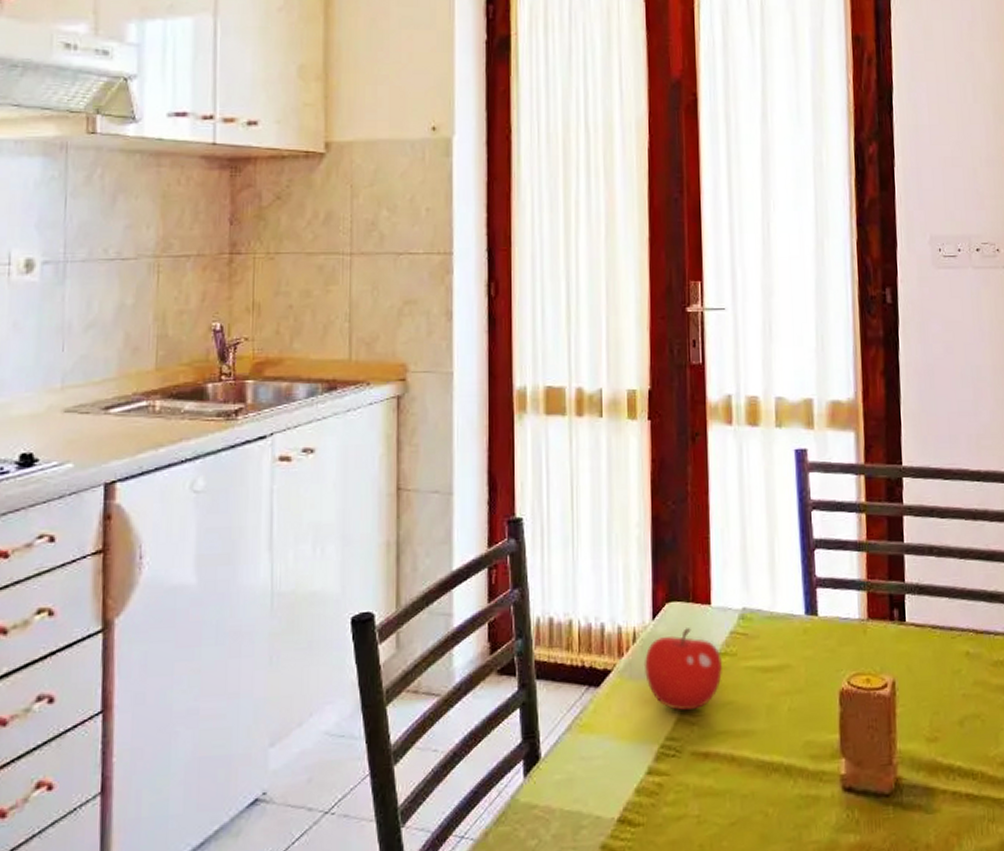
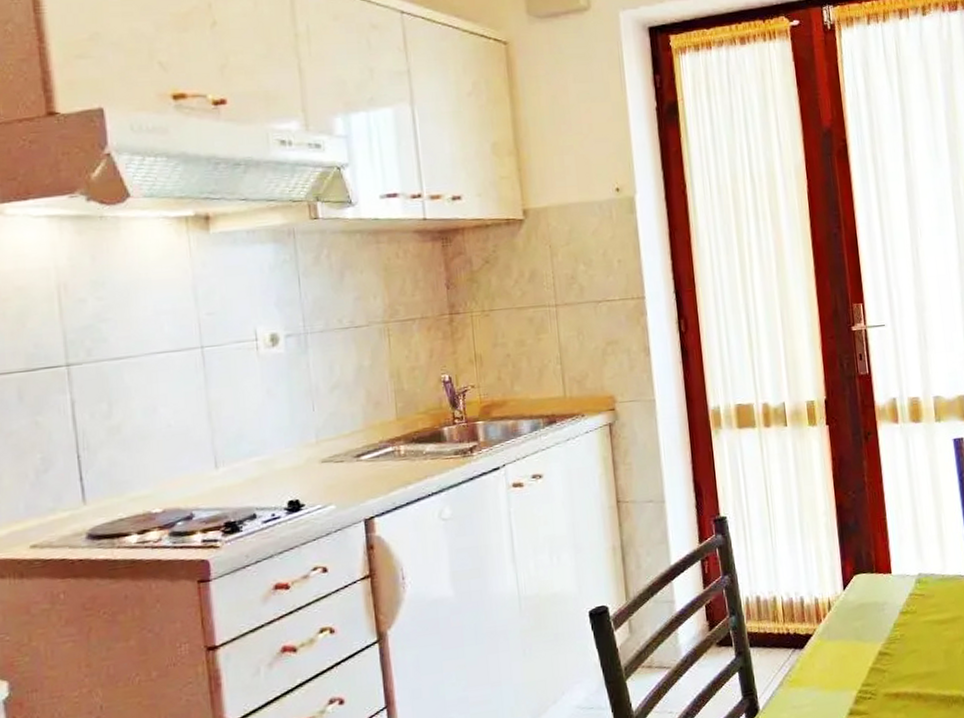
fruit: present [643,628,723,711] -> none [839,594,905,662]

